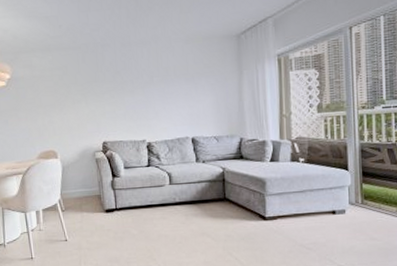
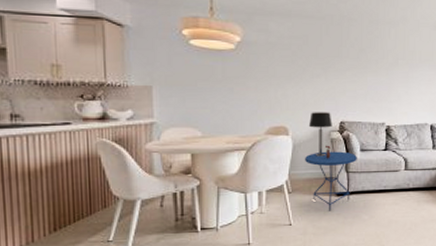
table lamp: none [74,134,96,176] -> present [308,112,332,157]
side table: none [74,165,122,227] -> present [305,145,357,211]

